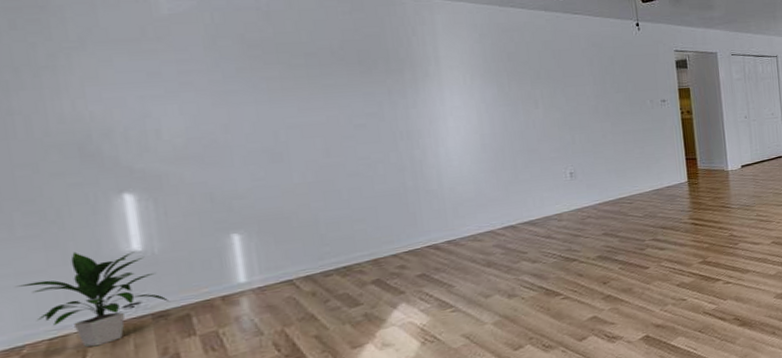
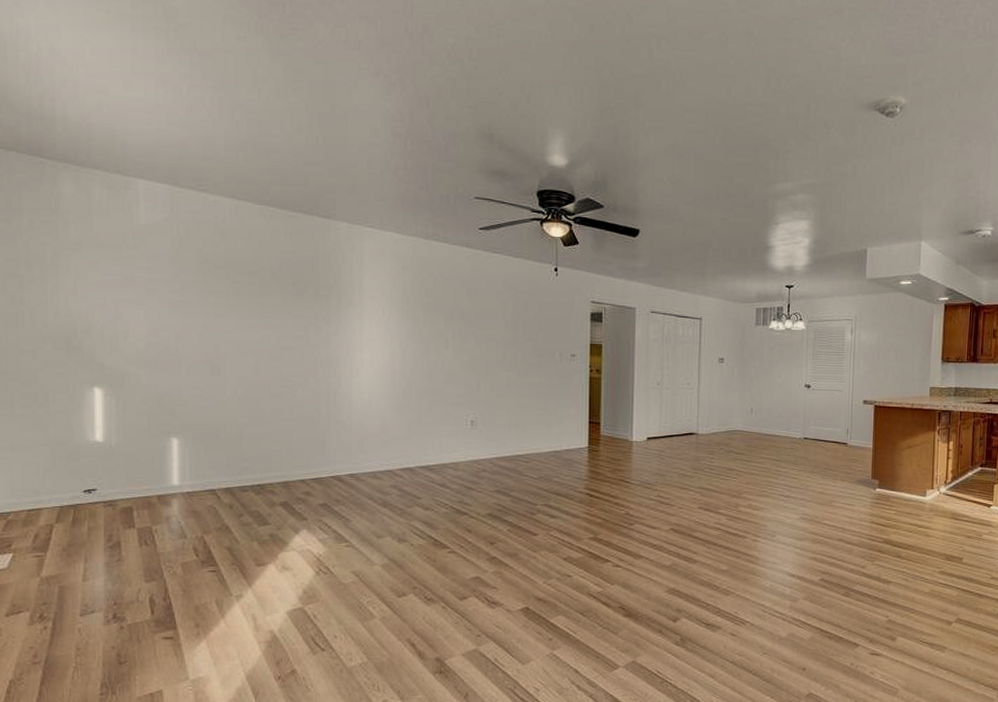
indoor plant: present [16,252,169,347] -> none [10,435,117,523]

